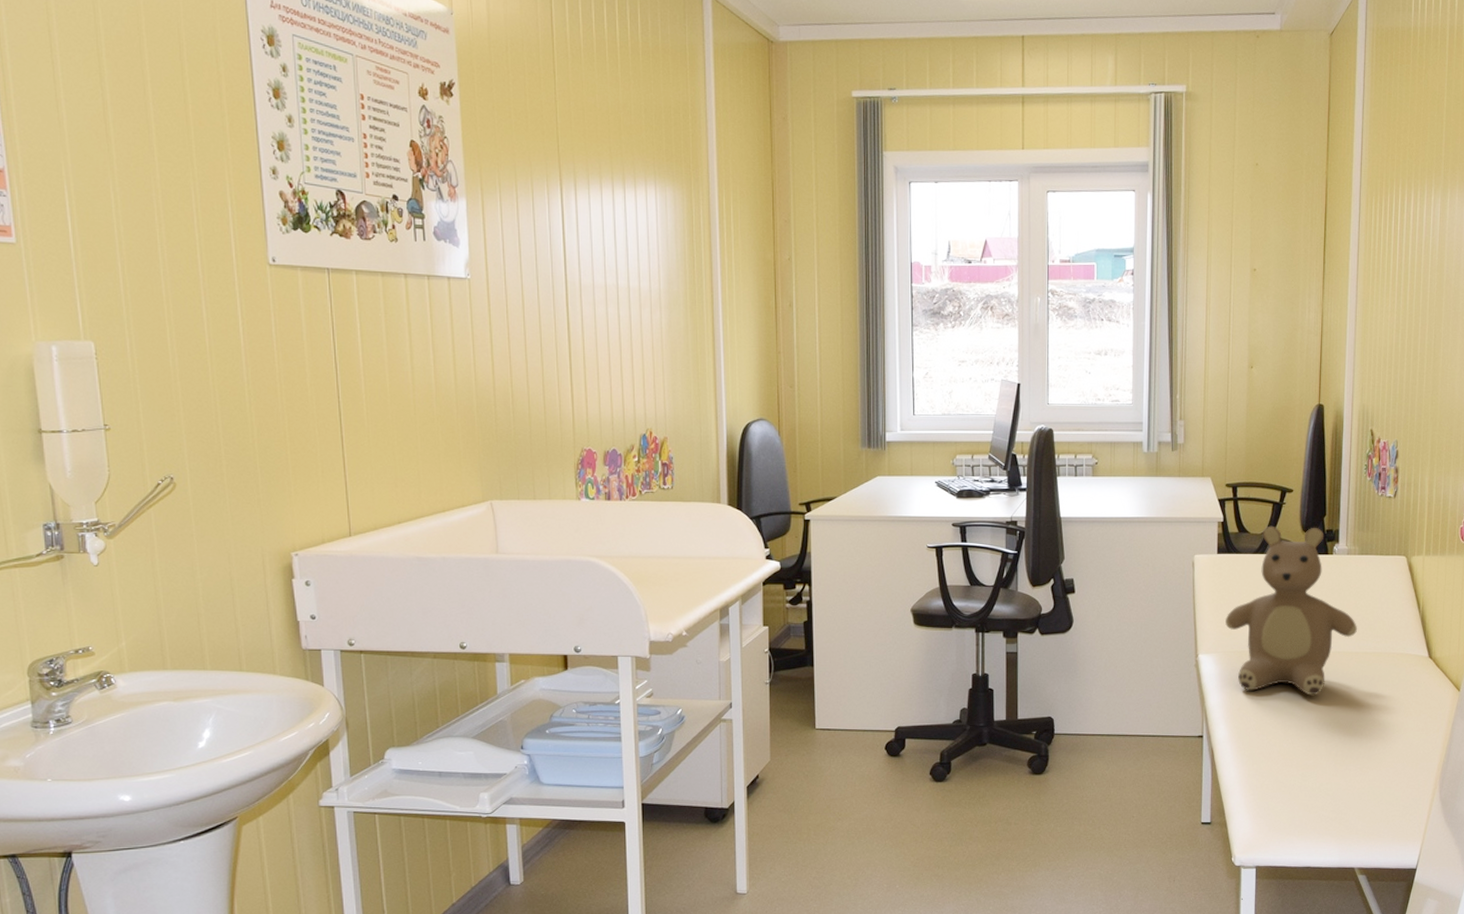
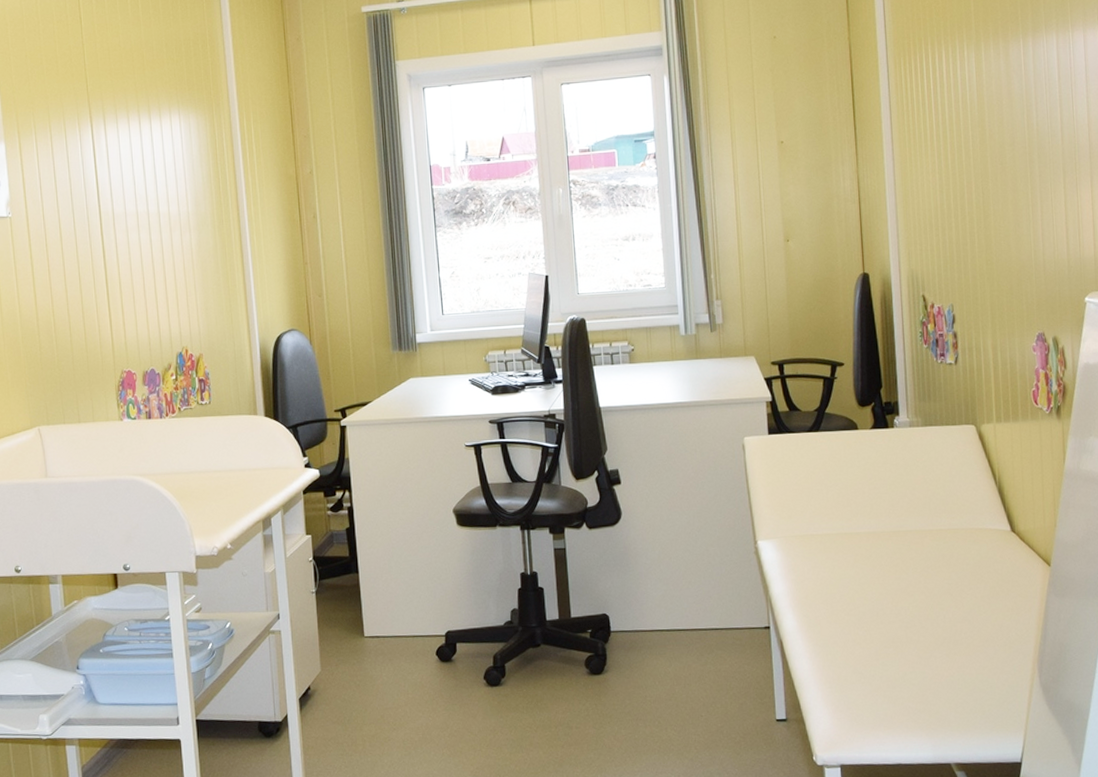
teddy bear: present [1225,525,1357,696] -> none [783,401,928,579]

